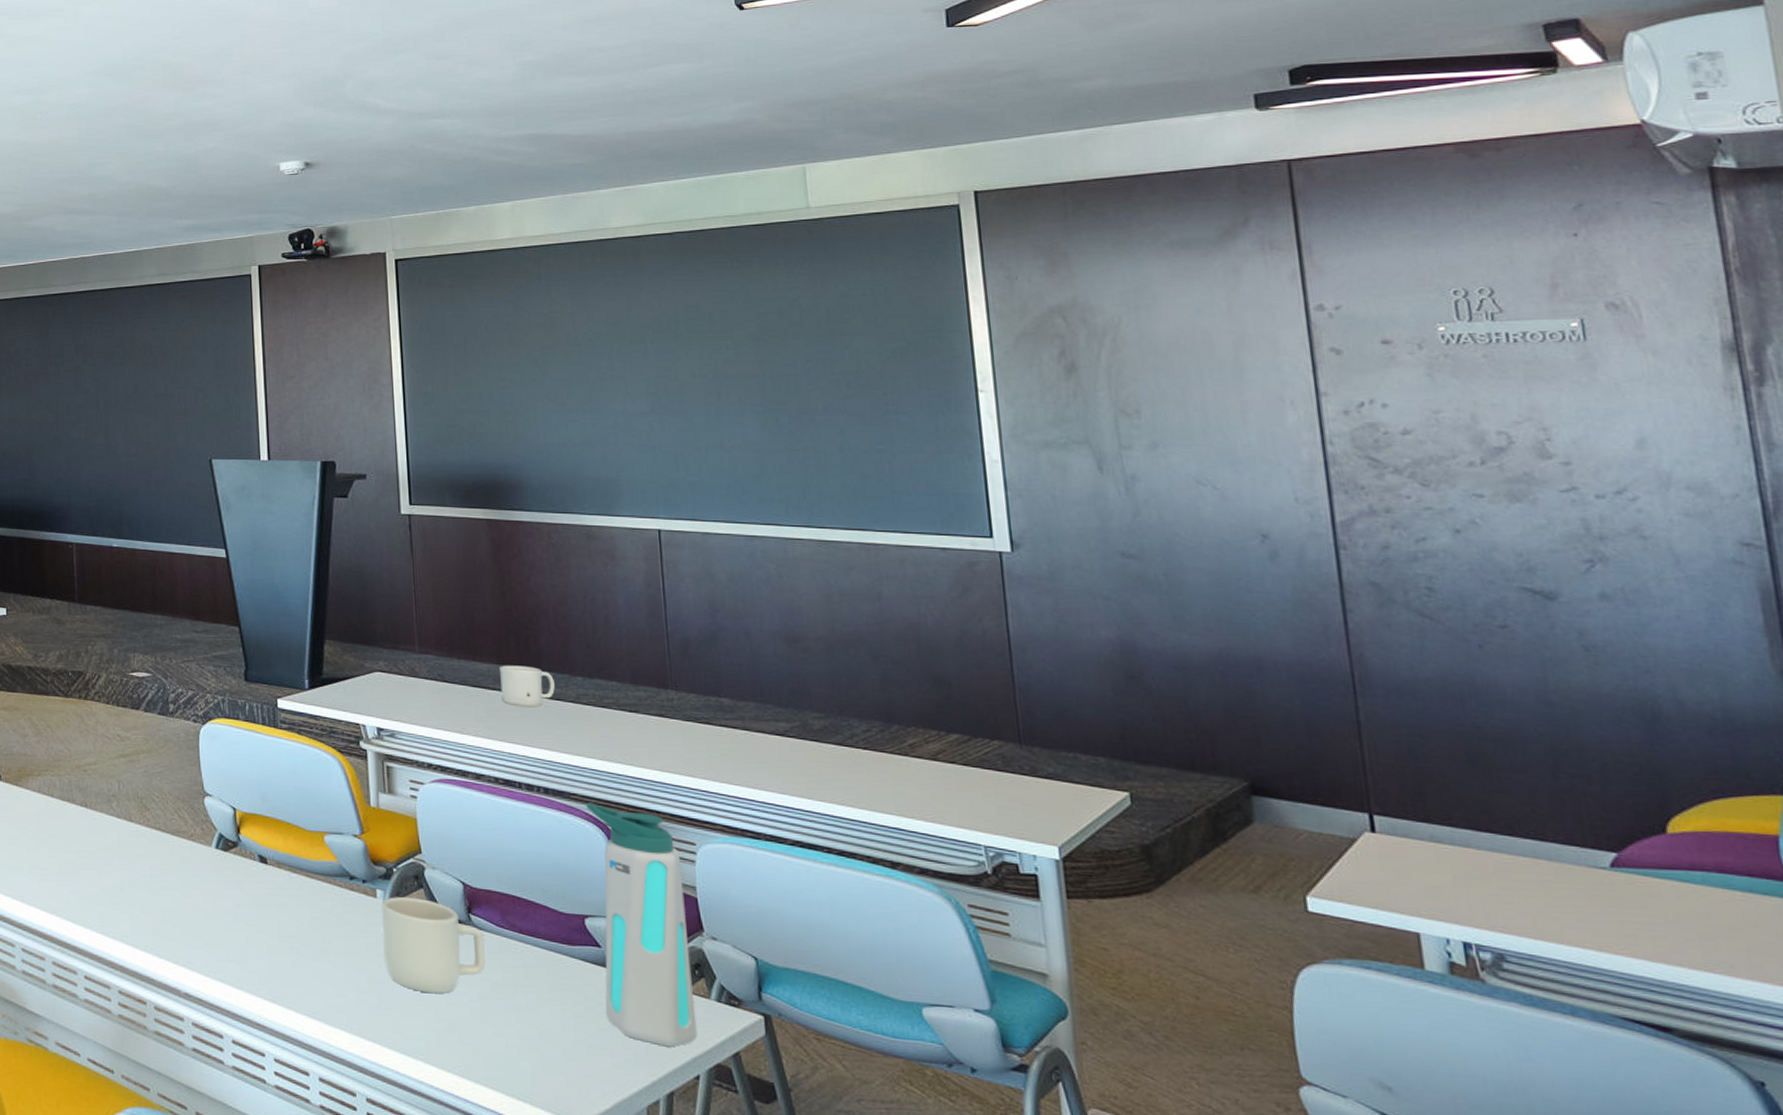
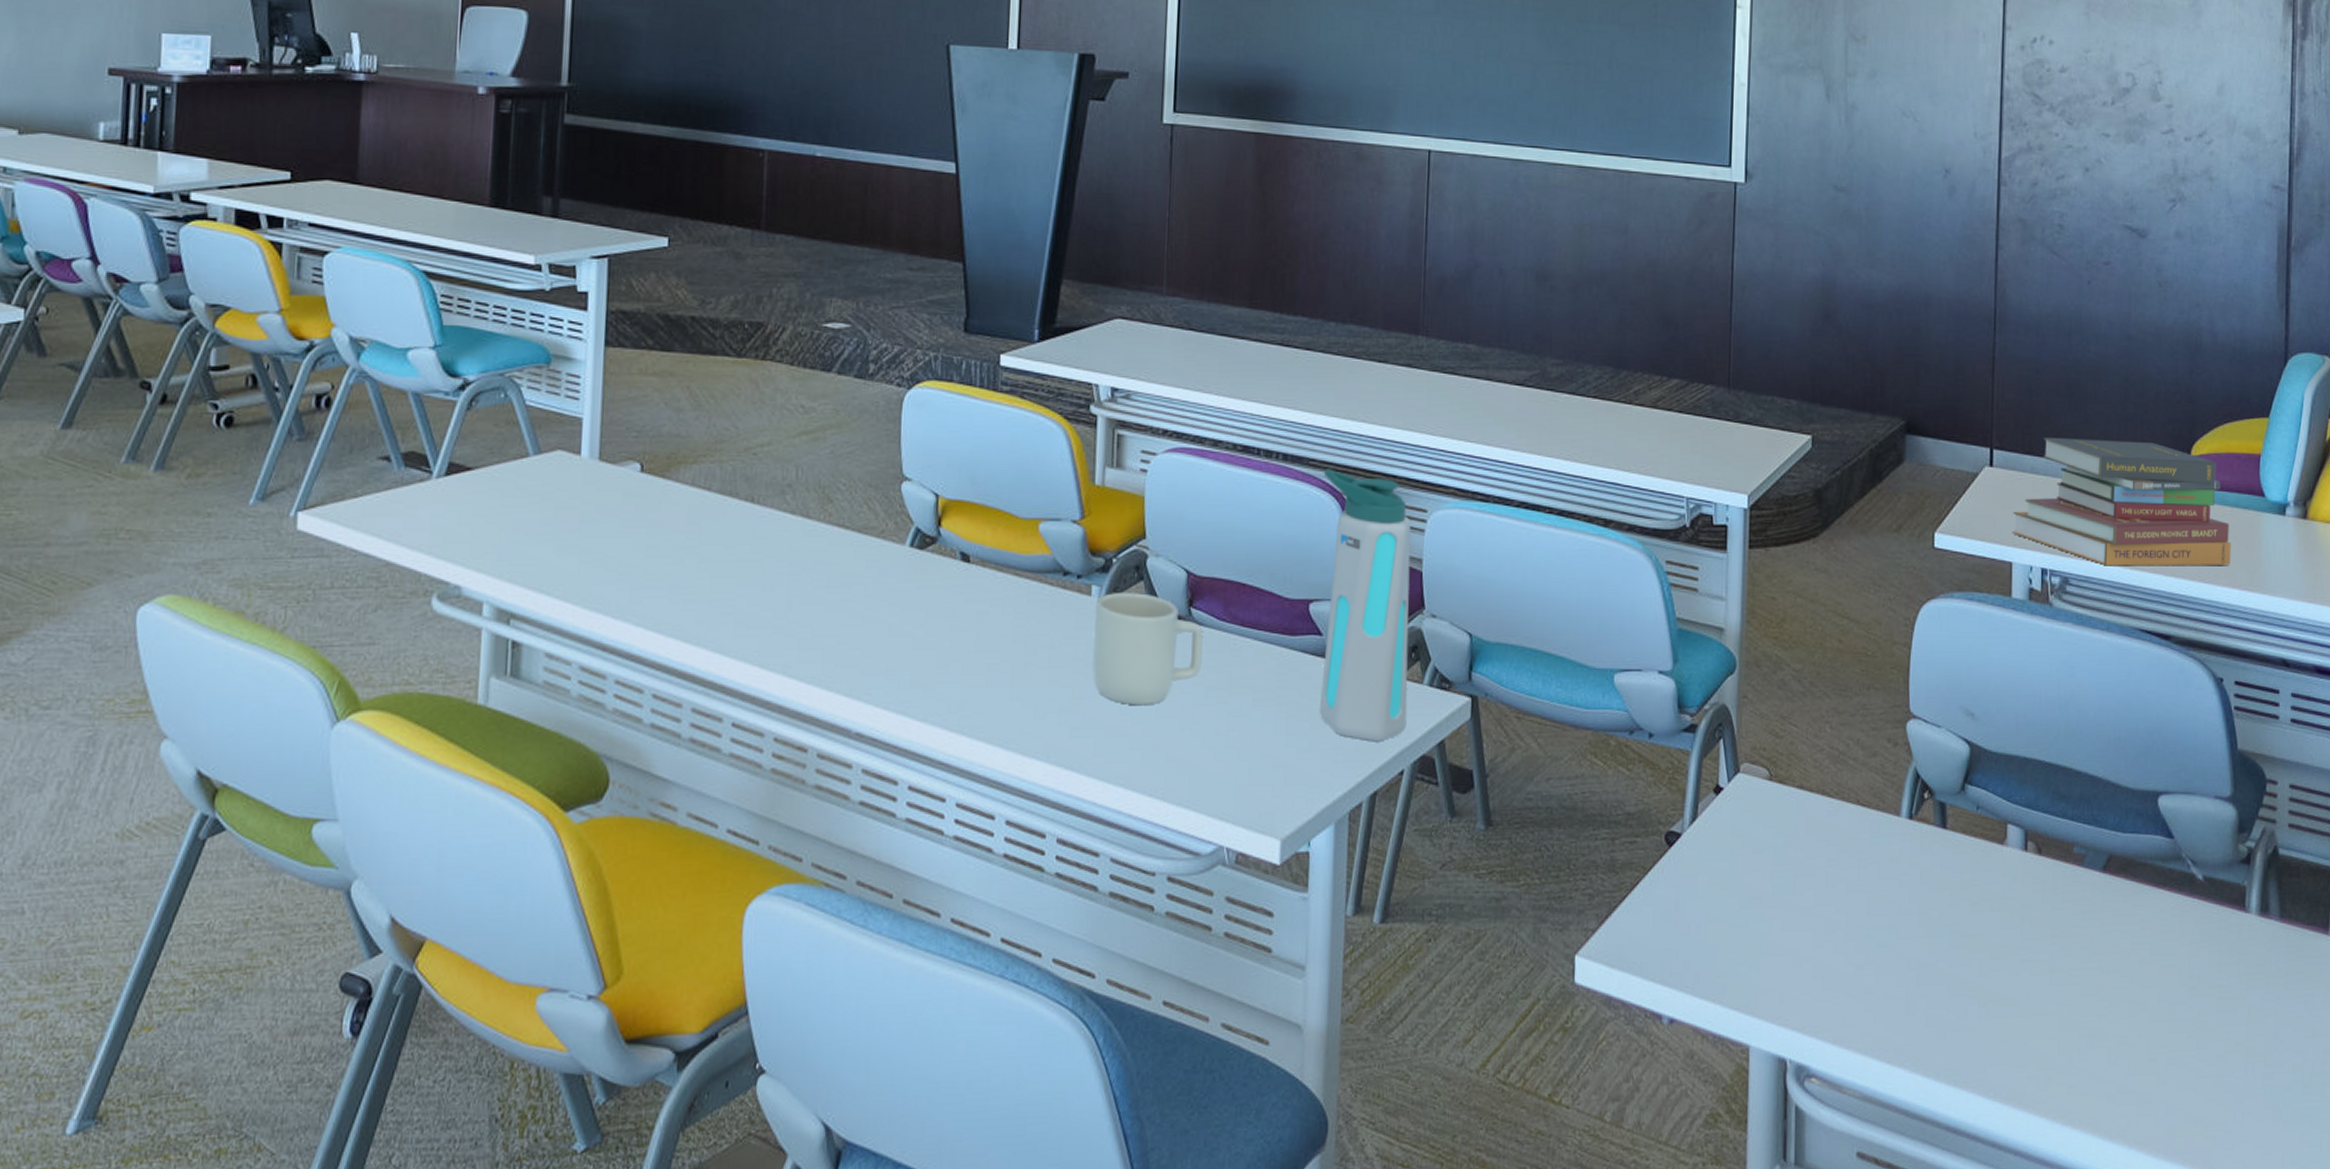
mug: present [498,665,555,708] -> none [1250,309,1306,359]
books: none [1412,804,1753,956] -> present [2012,436,2231,566]

